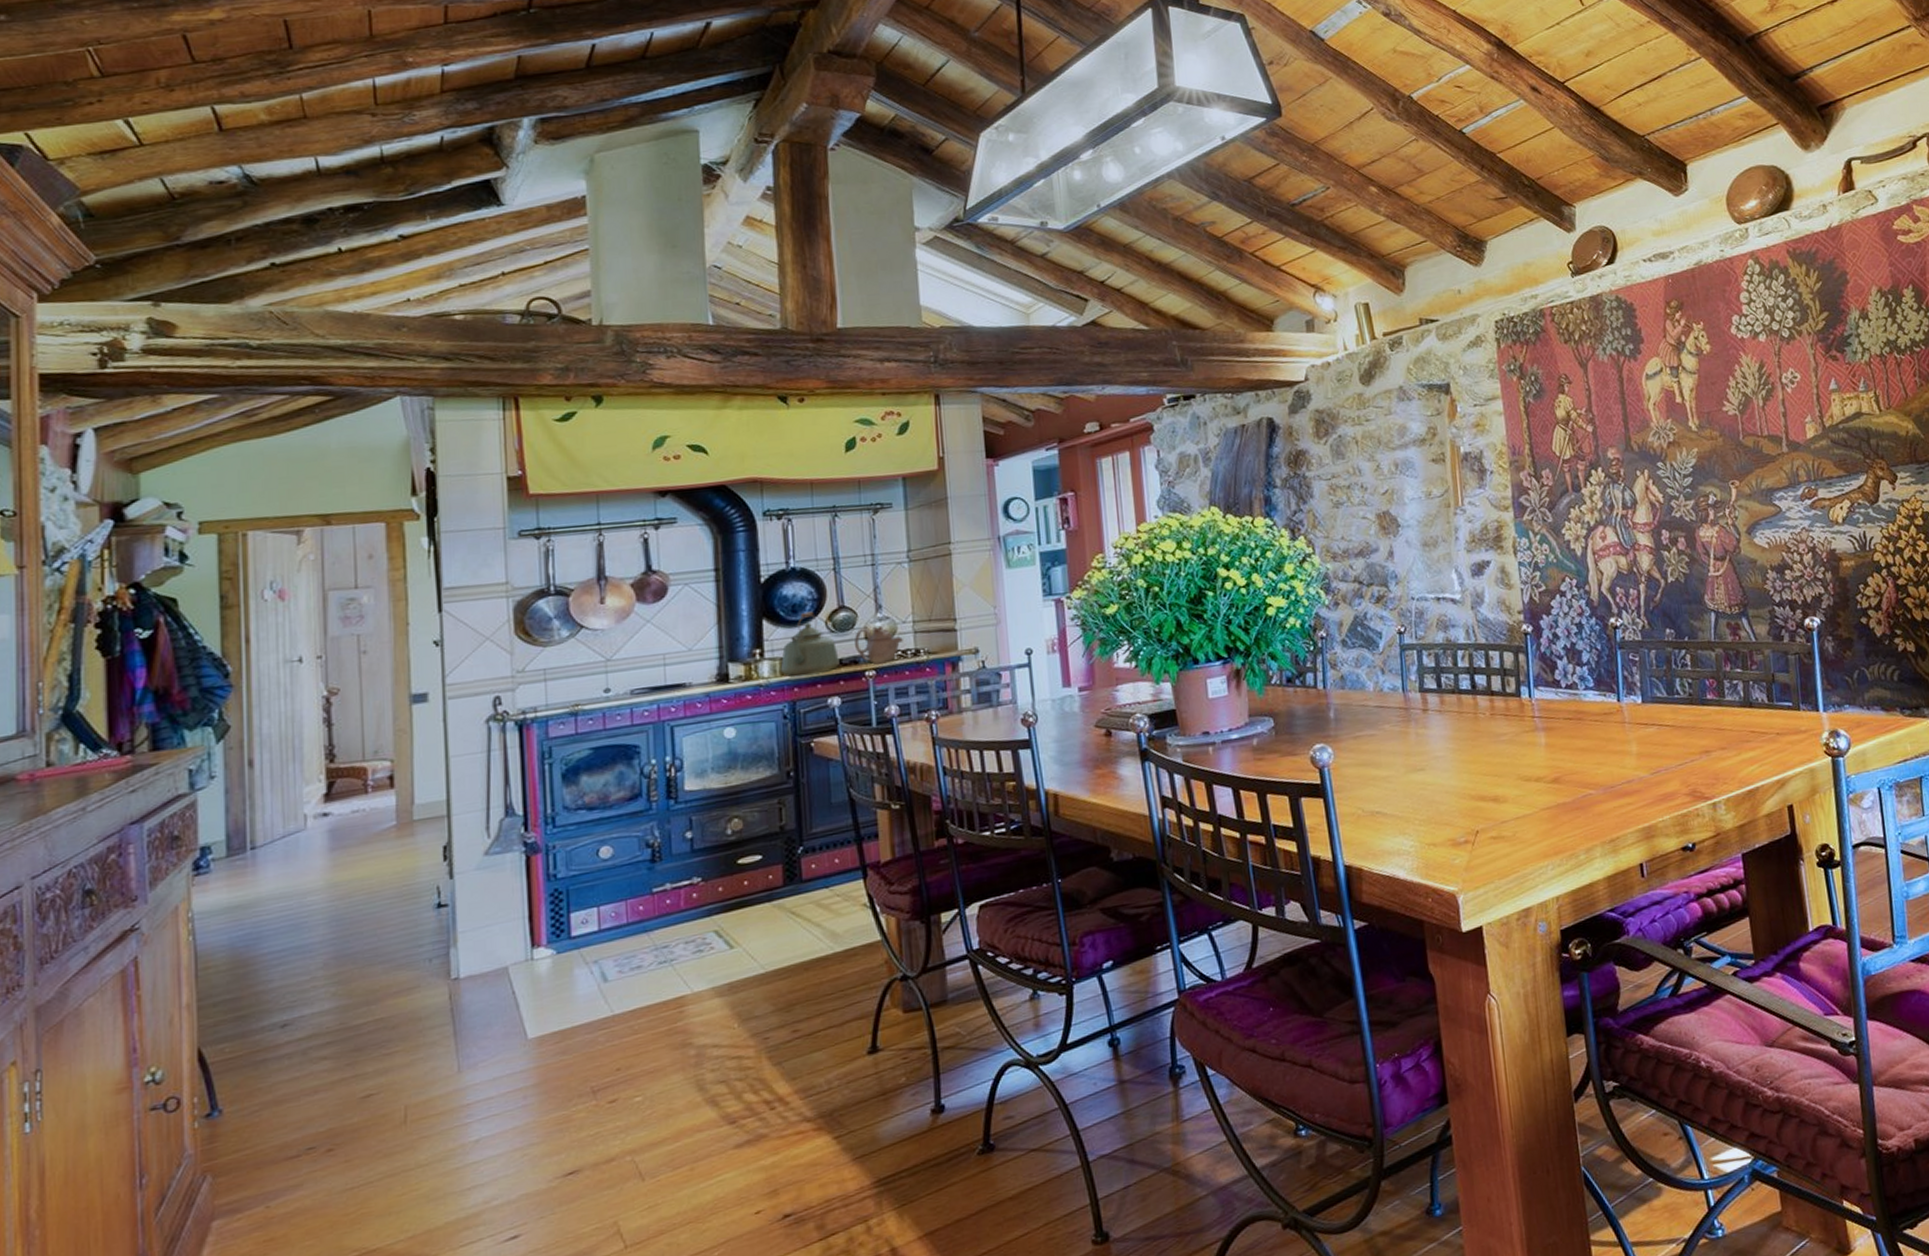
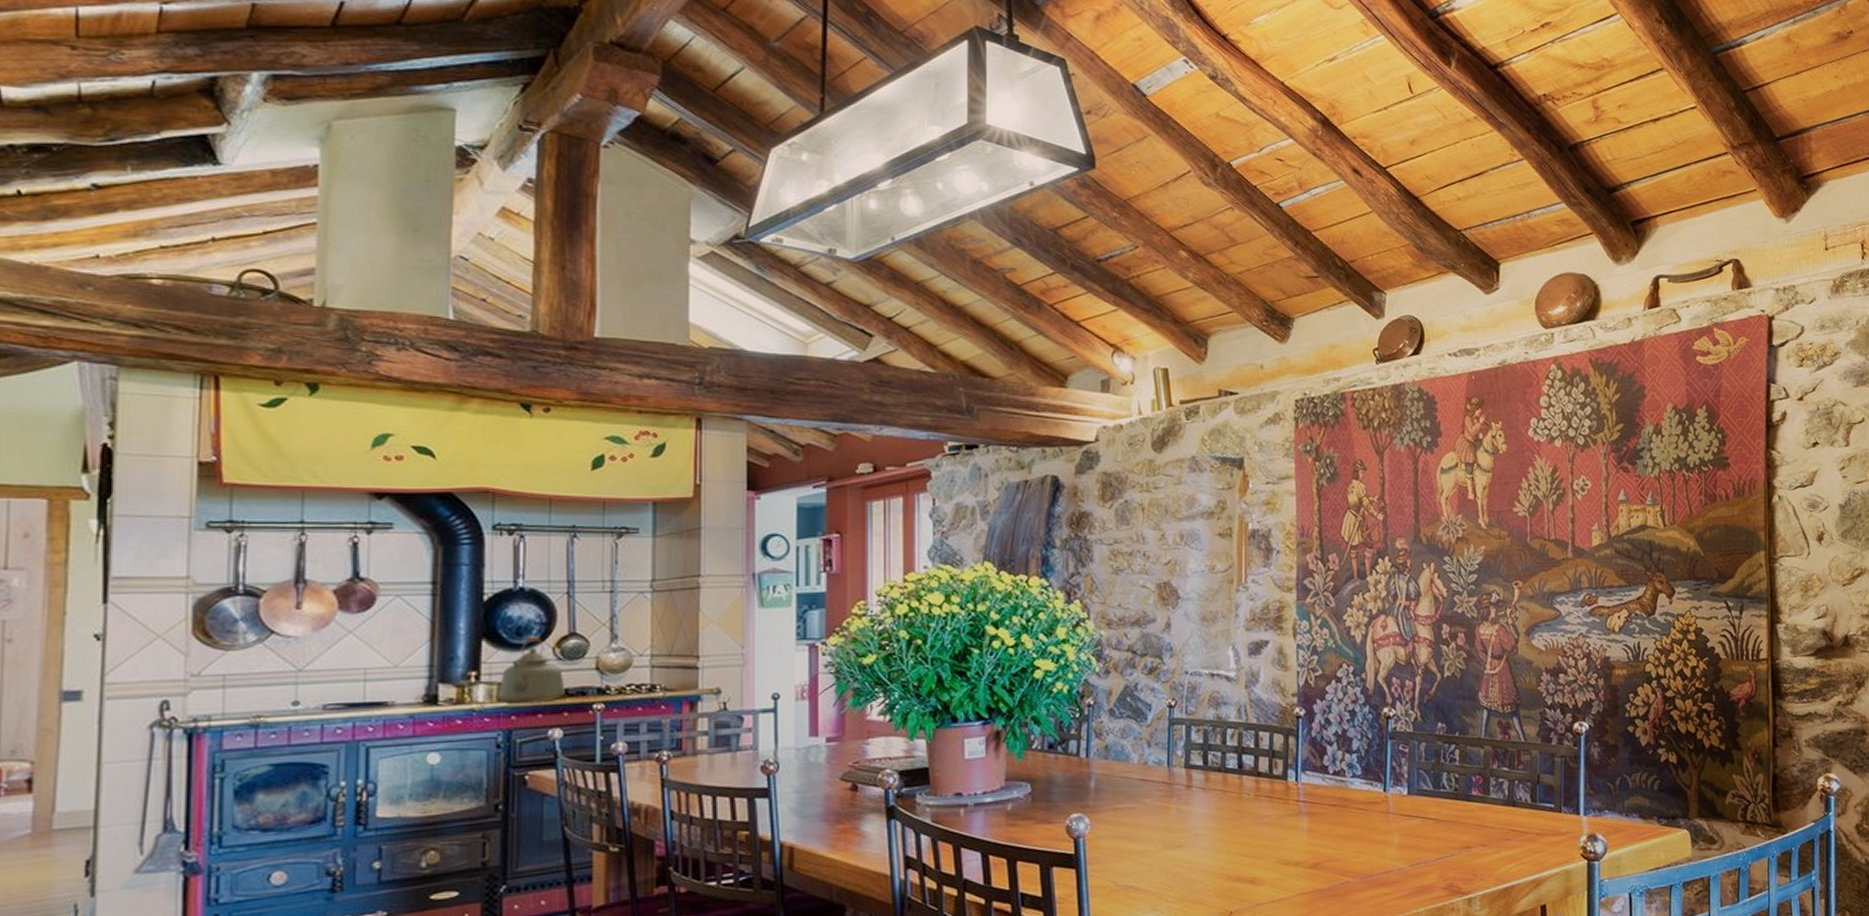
teapot: present [853,625,903,665] -> none [583,656,638,698]

